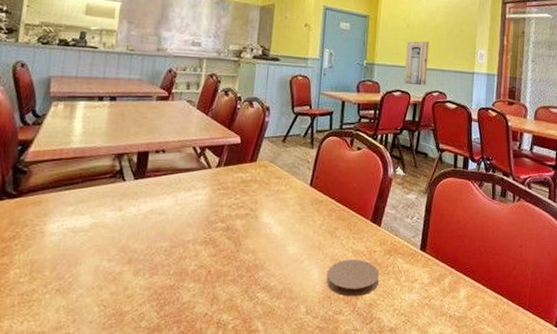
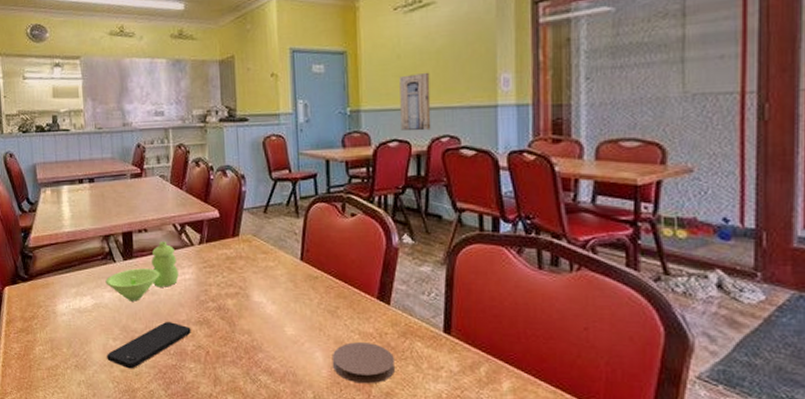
smartphone: none [97,241,196,291] -> present [107,321,191,369]
condiment set: none [110,163,192,221] -> present [105,242,179,302]

